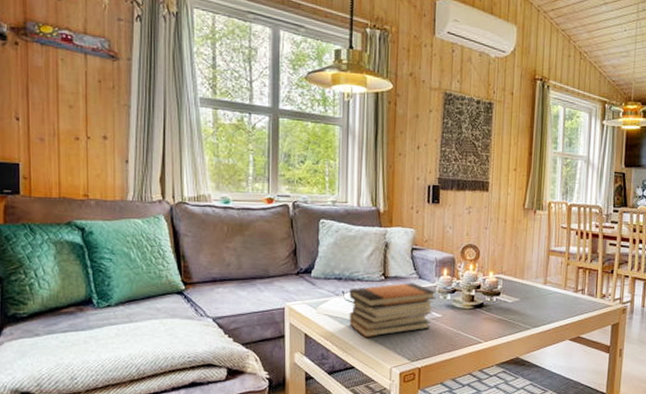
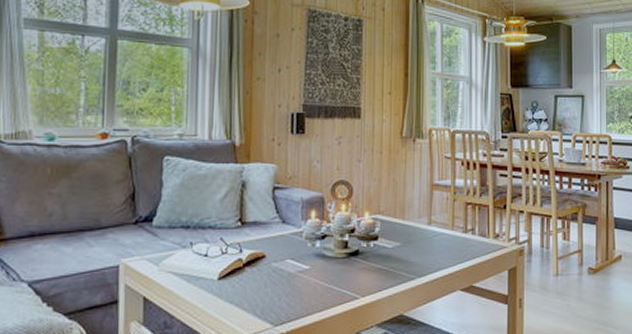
book stack: present [349,283,436,338] -> none [198,229,303,299]

